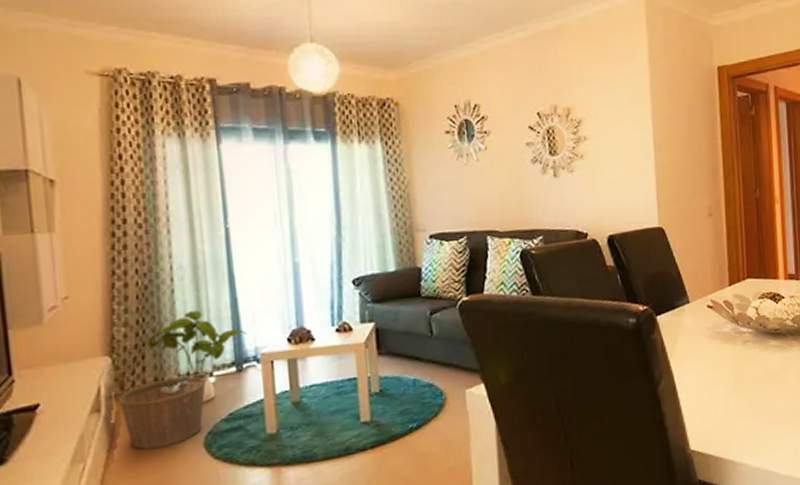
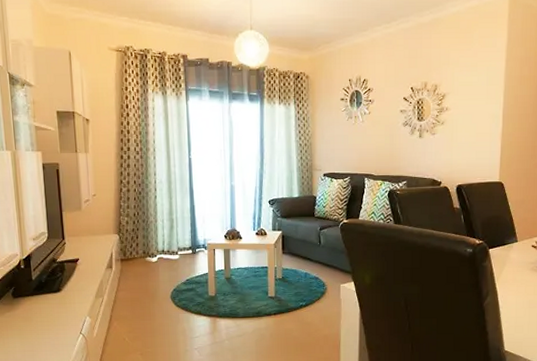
basket: present [116,376,207,450] -> none [121,253,174,295]
house plant: present [144,310,247,402] -> none [138,211,200,270]

